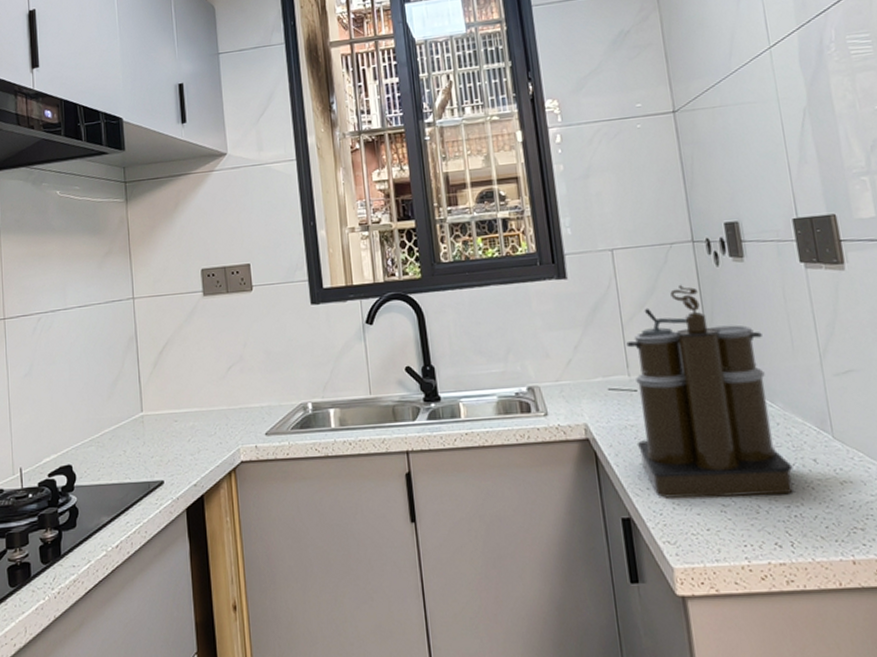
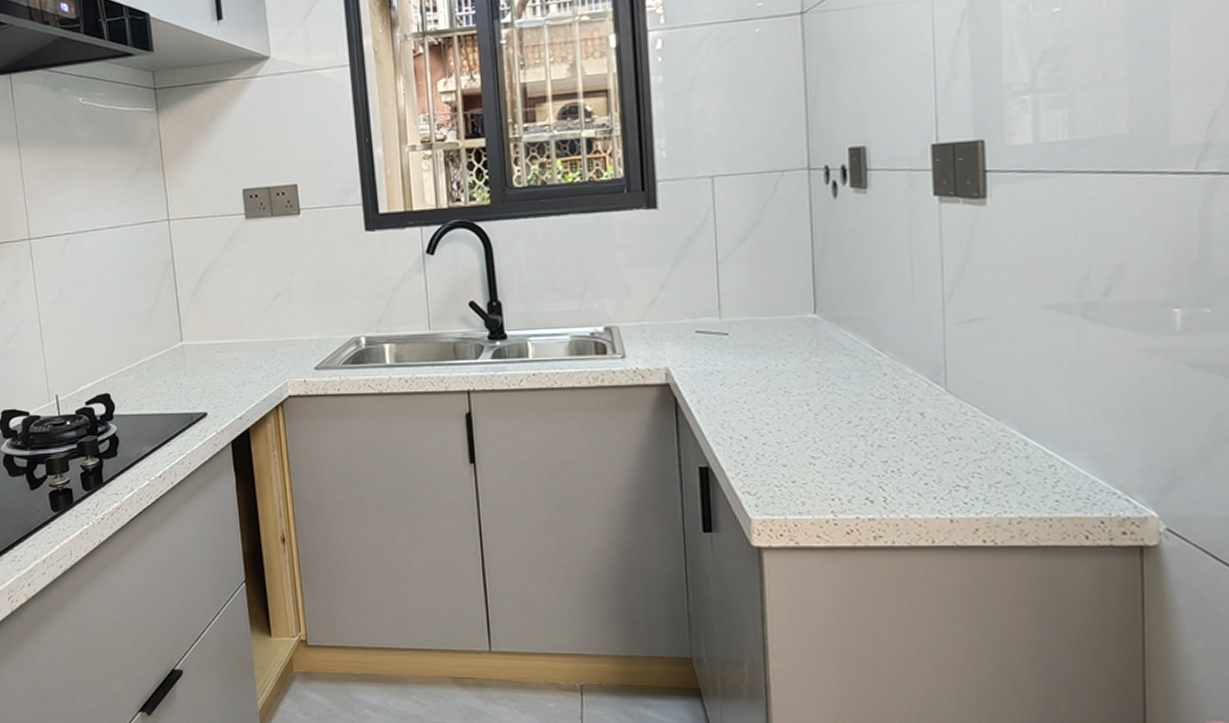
coffee maker: present [627,284,793,498] -> none [721,217,896,449]

